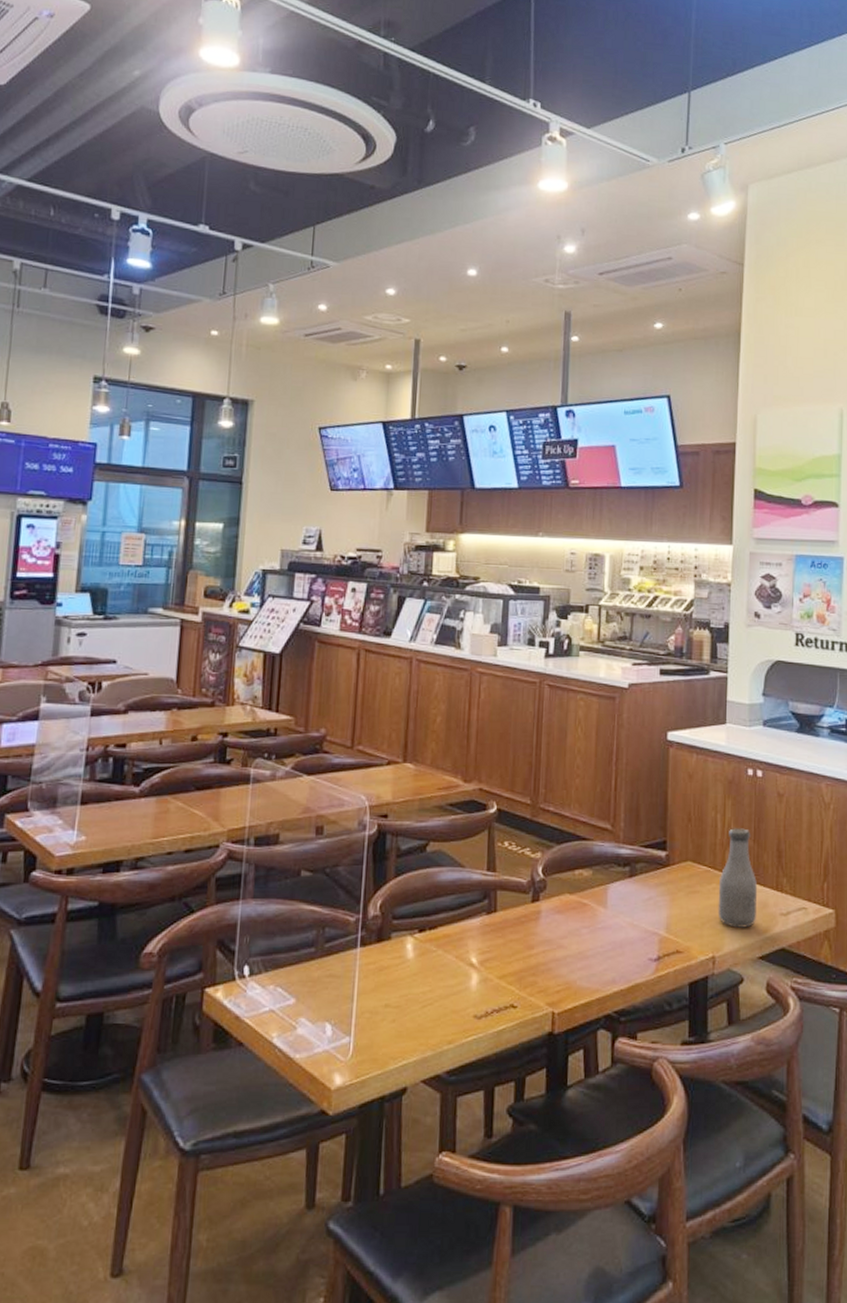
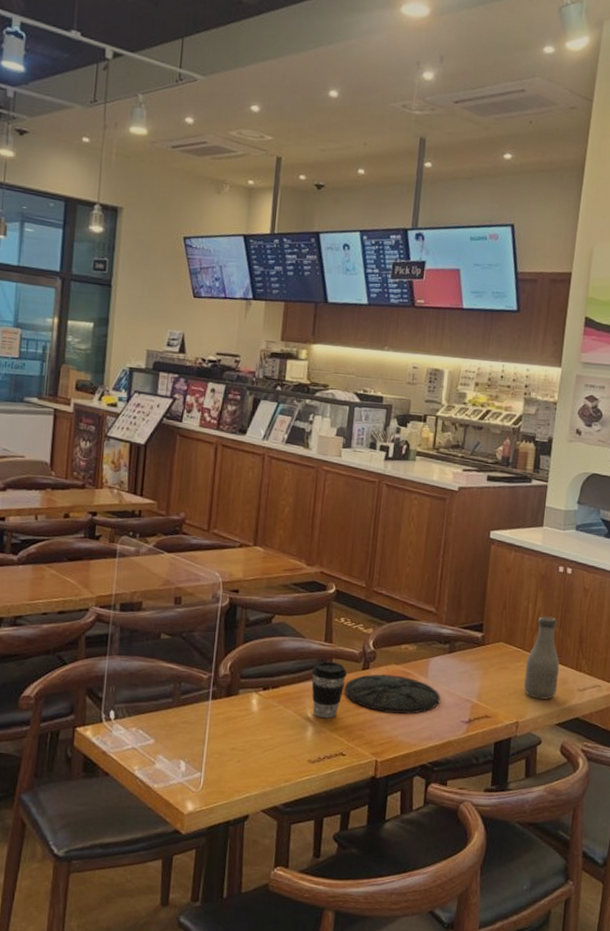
coffee cup: none [473,894,514,964] -> present [311,661,347,719]
plate: none [511,906,623,953] -> present [344,674,440,714]

